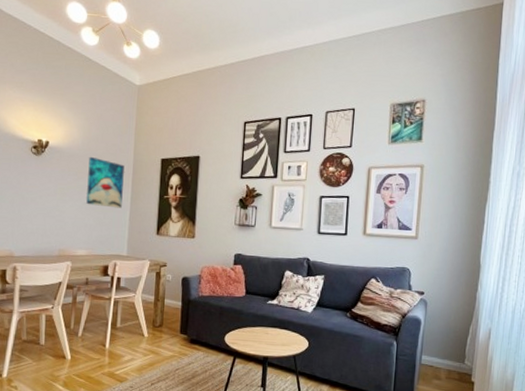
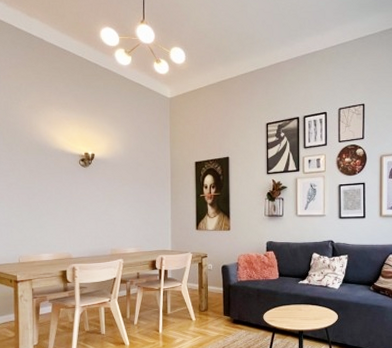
wall art: present [86,156,125,209] -> none [131,164,164,209]

